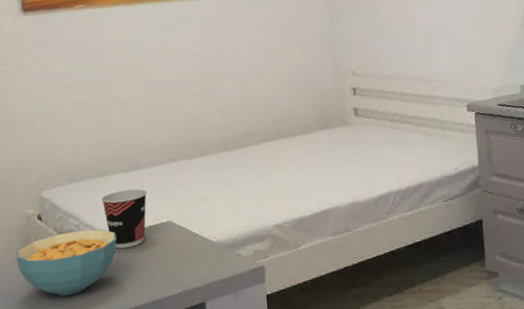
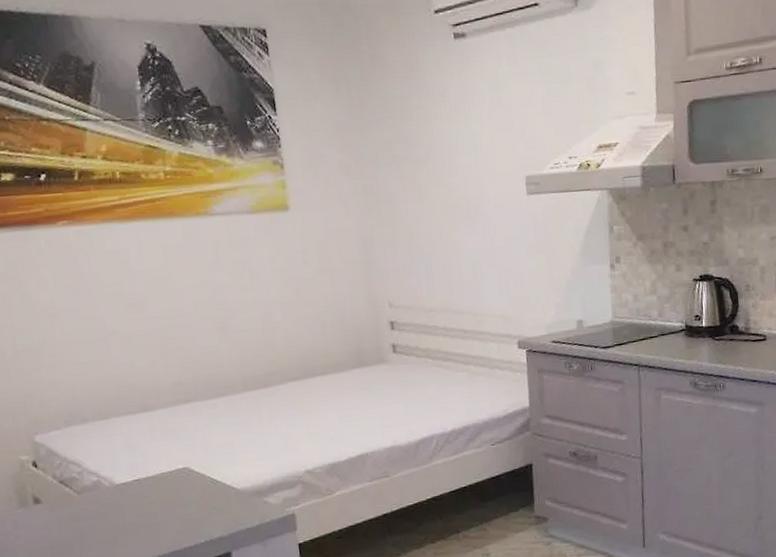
cereal bowl: present [16,229,117,296] -> none [10,476,127,548]
cup: present [101,188,148,249] -> none [105,432,160,498]

